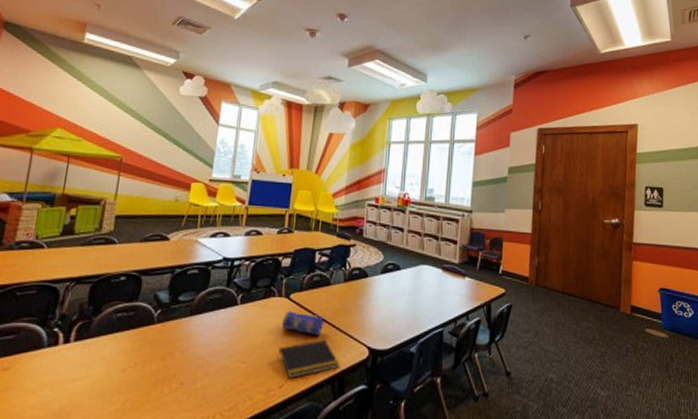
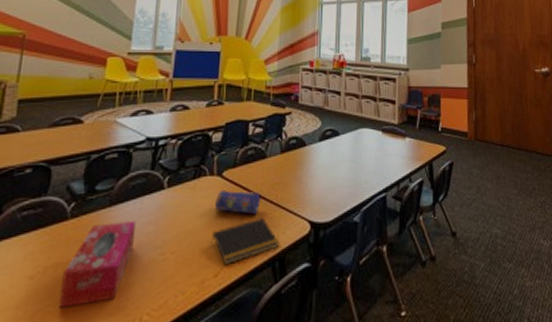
tissue box: none [146,330,213,400] -> present [59,221,137,308]

